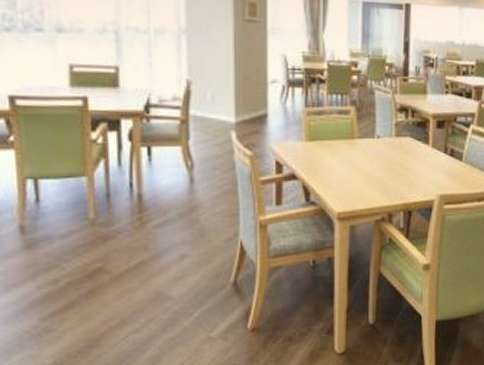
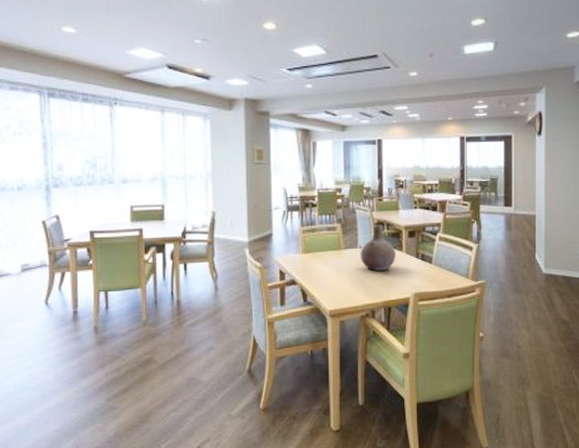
vase: none [377,110,421,167] -> present [360,225,396,271]

